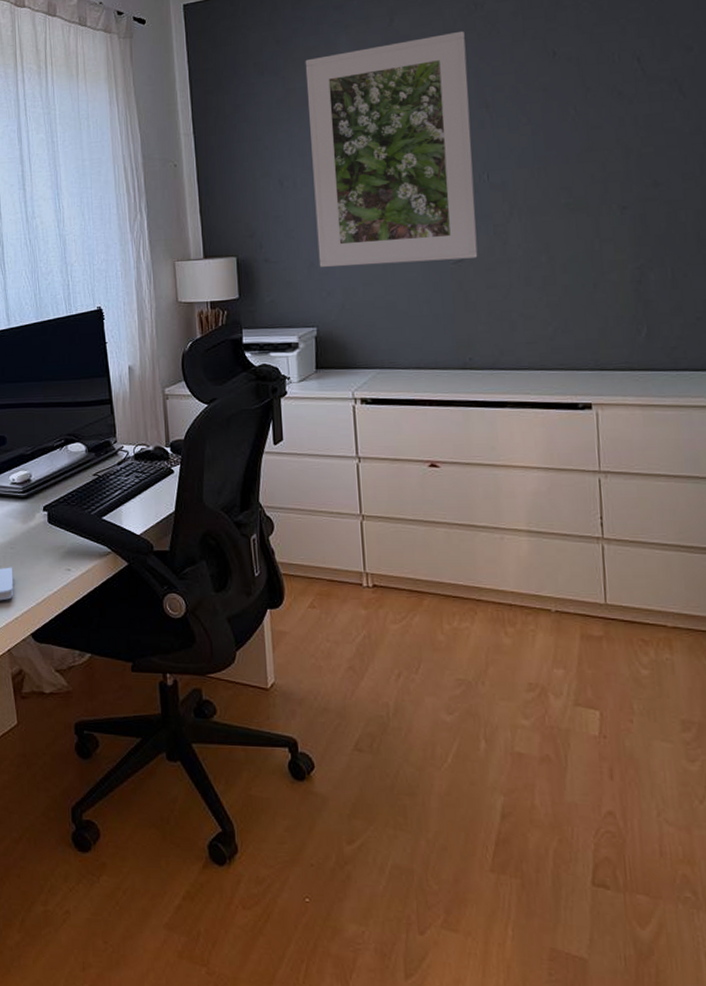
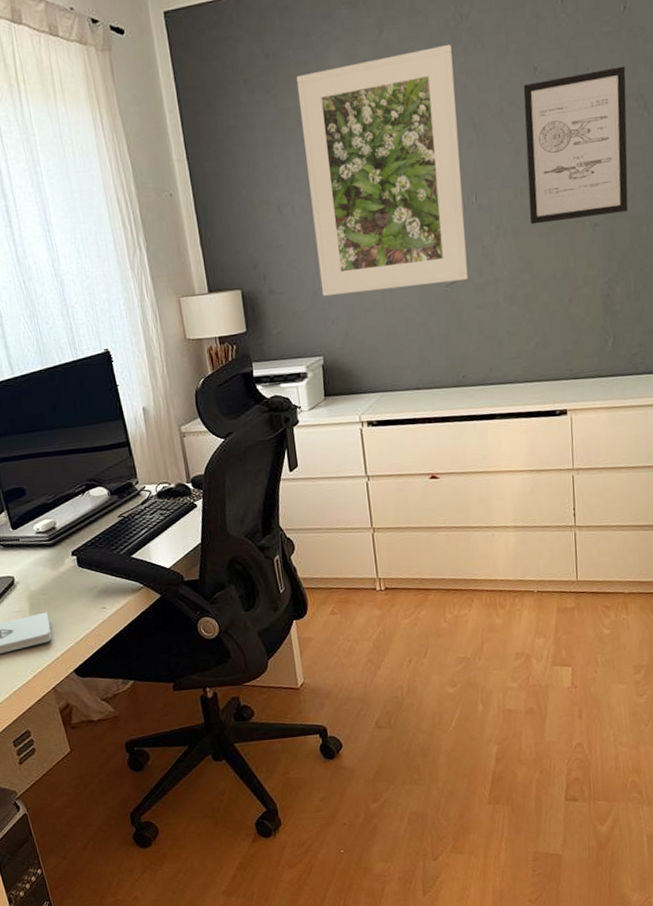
wall art: none [541,50,663,205] -> present [523,66,628,225]

